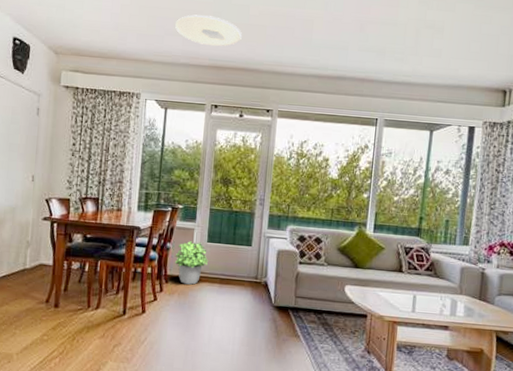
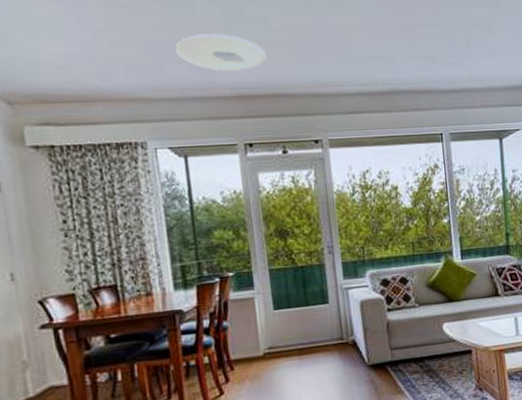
potted plant: present [174,241,209,285] -> none [236,311,280,367]

